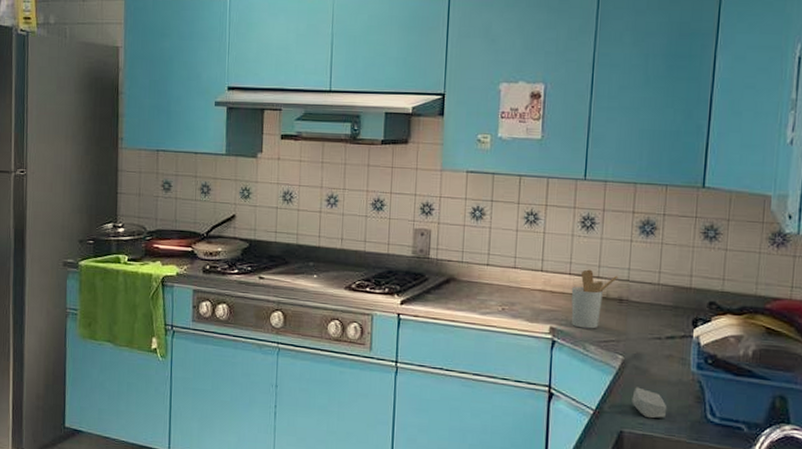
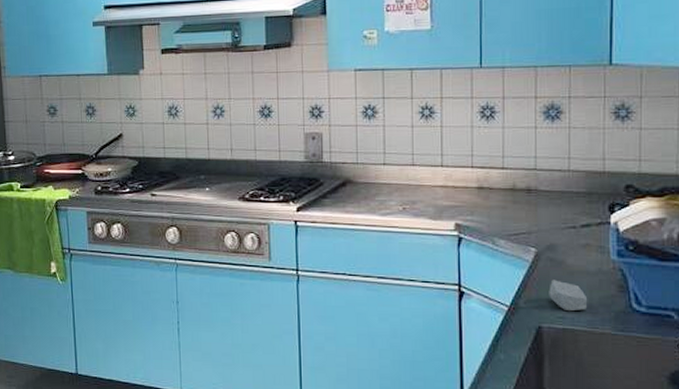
utensil holder: present [571,269,619,329] -> none [475,161,525,223]

